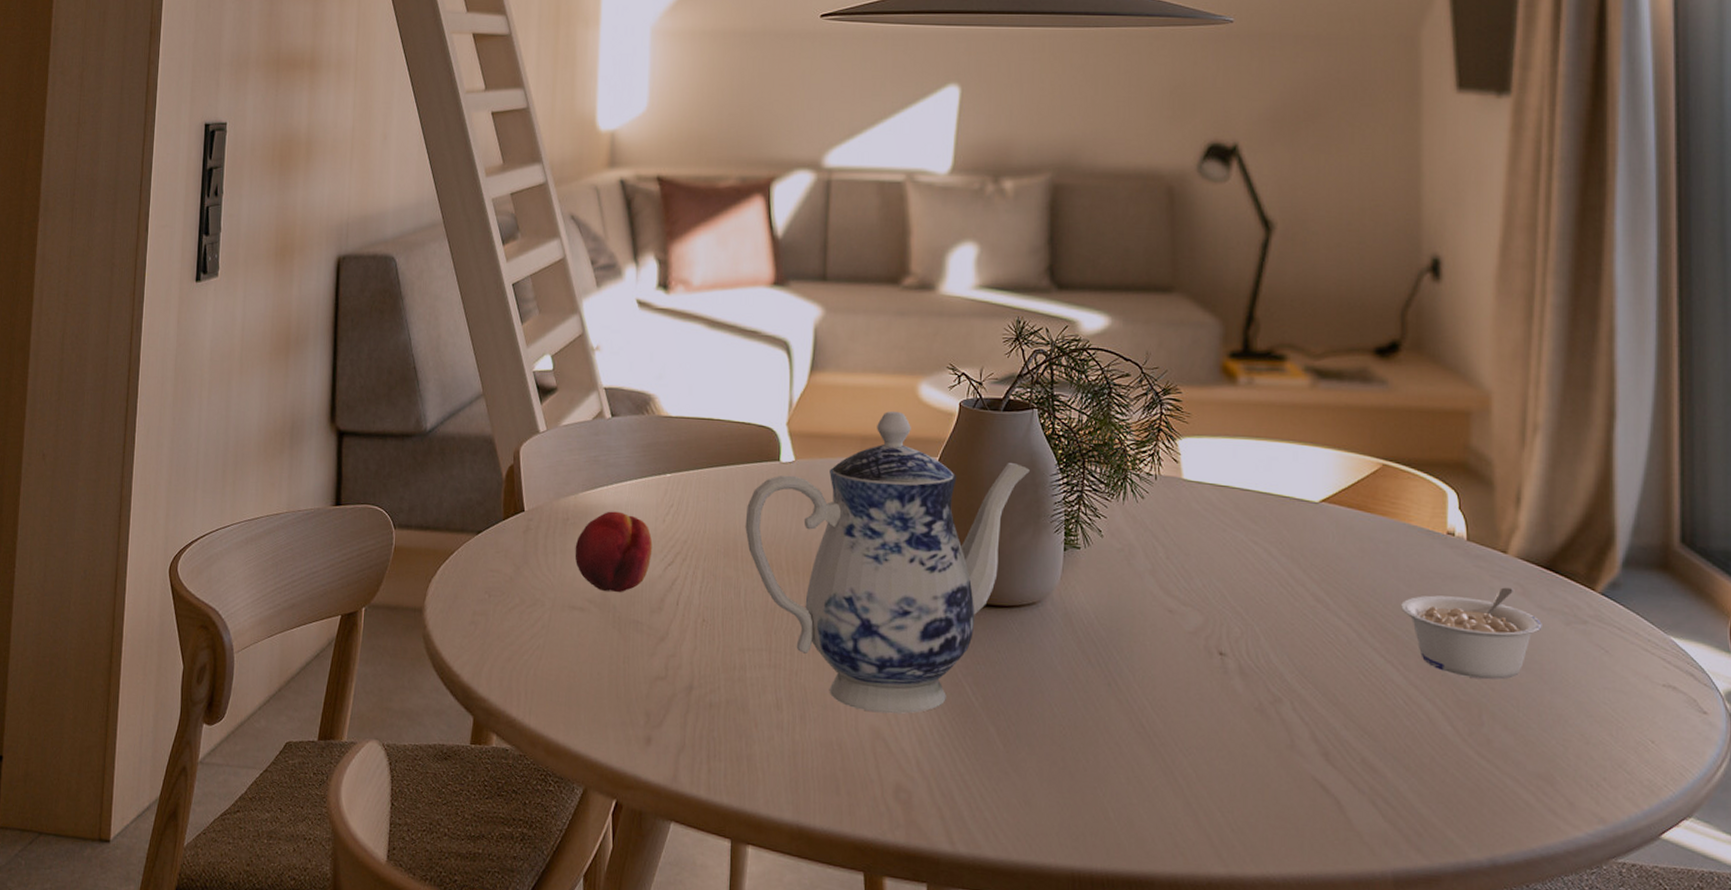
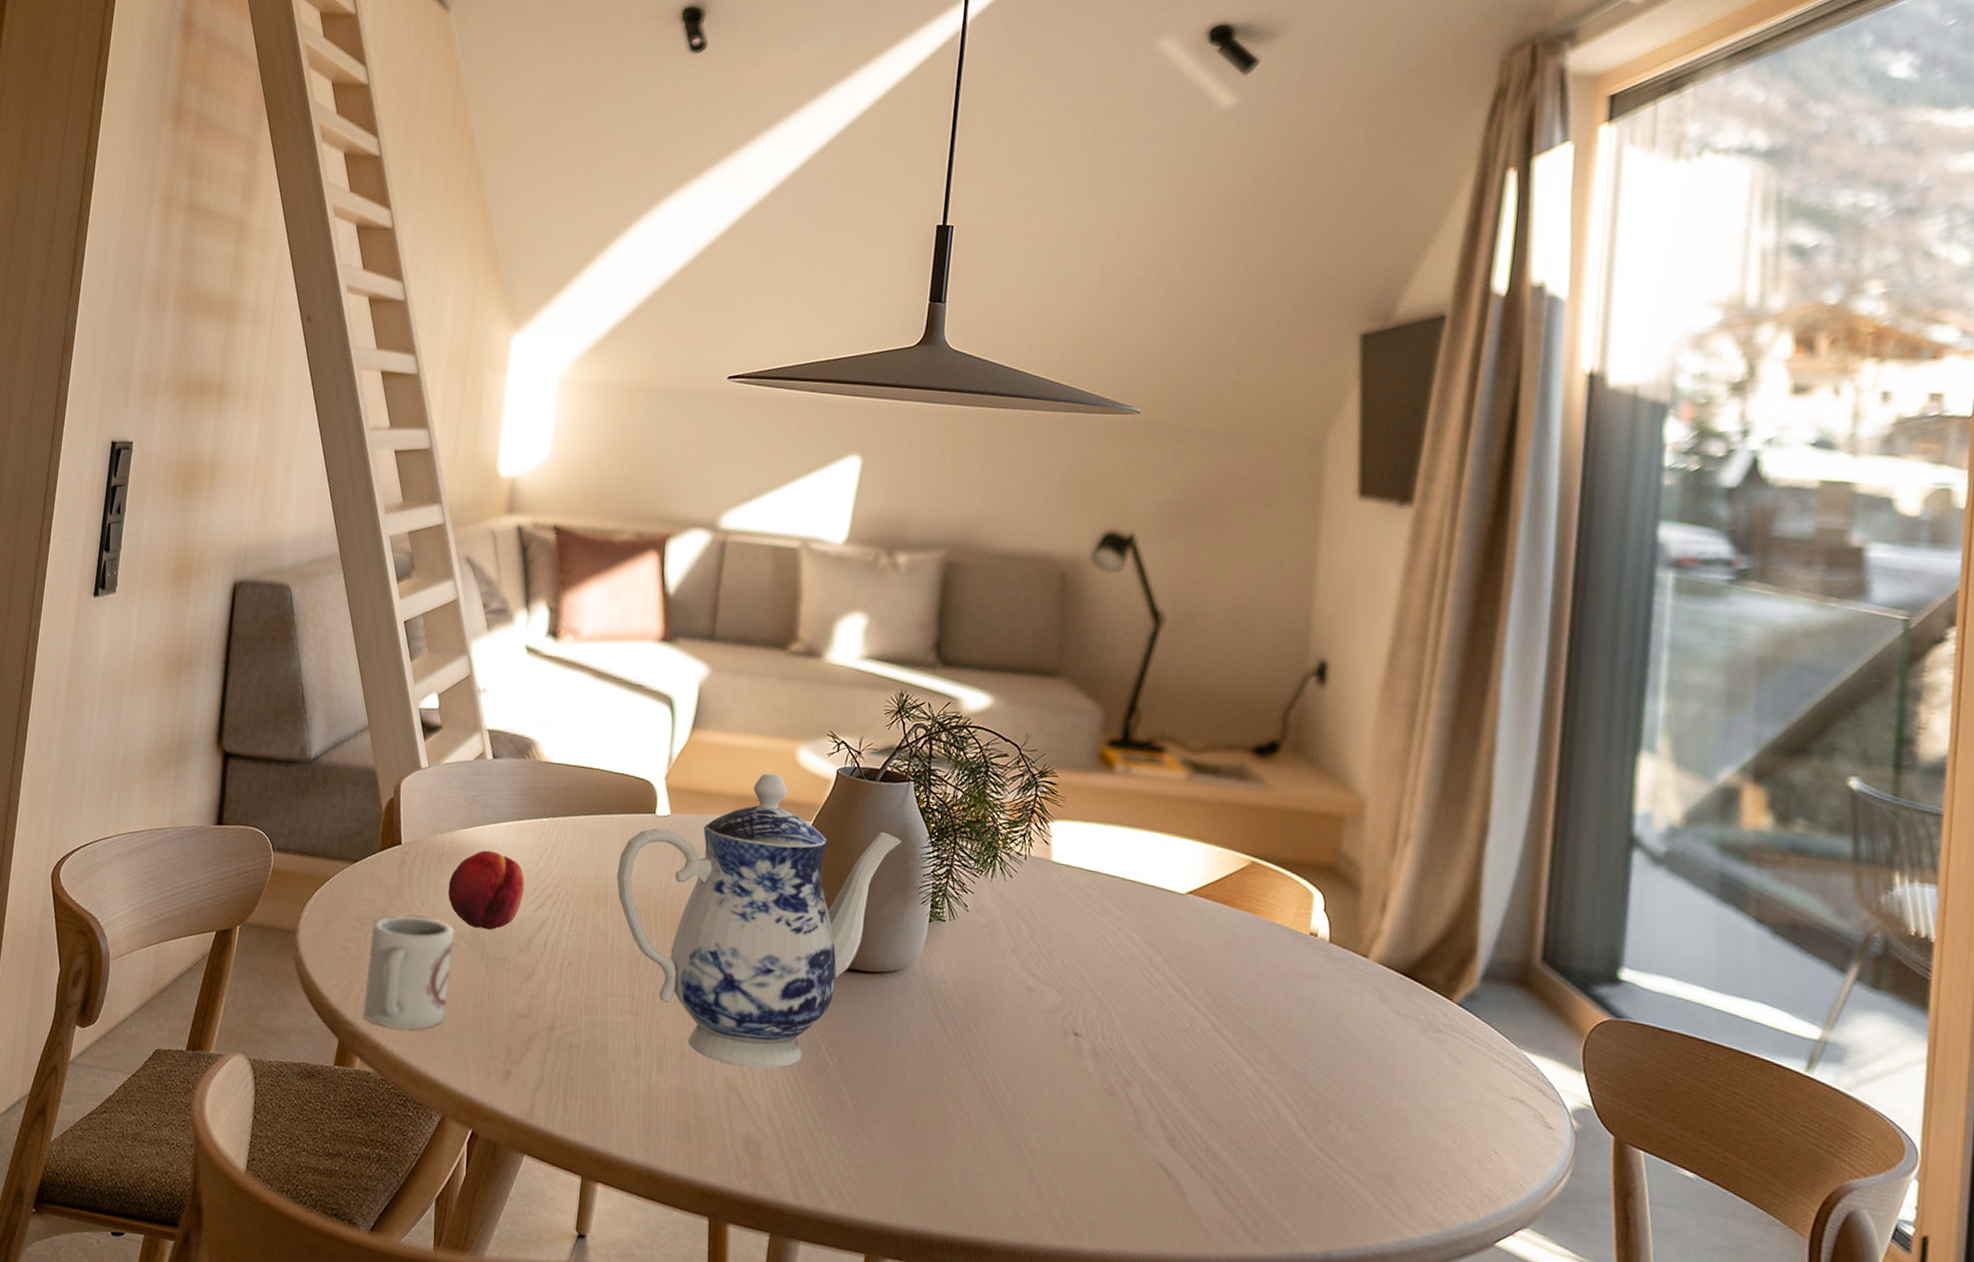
cup: none [497,584,584,702] -> present [363,916,454,1030]
legume: present [1401,587,1542,680] -> none [1258,990,1397,1081]

